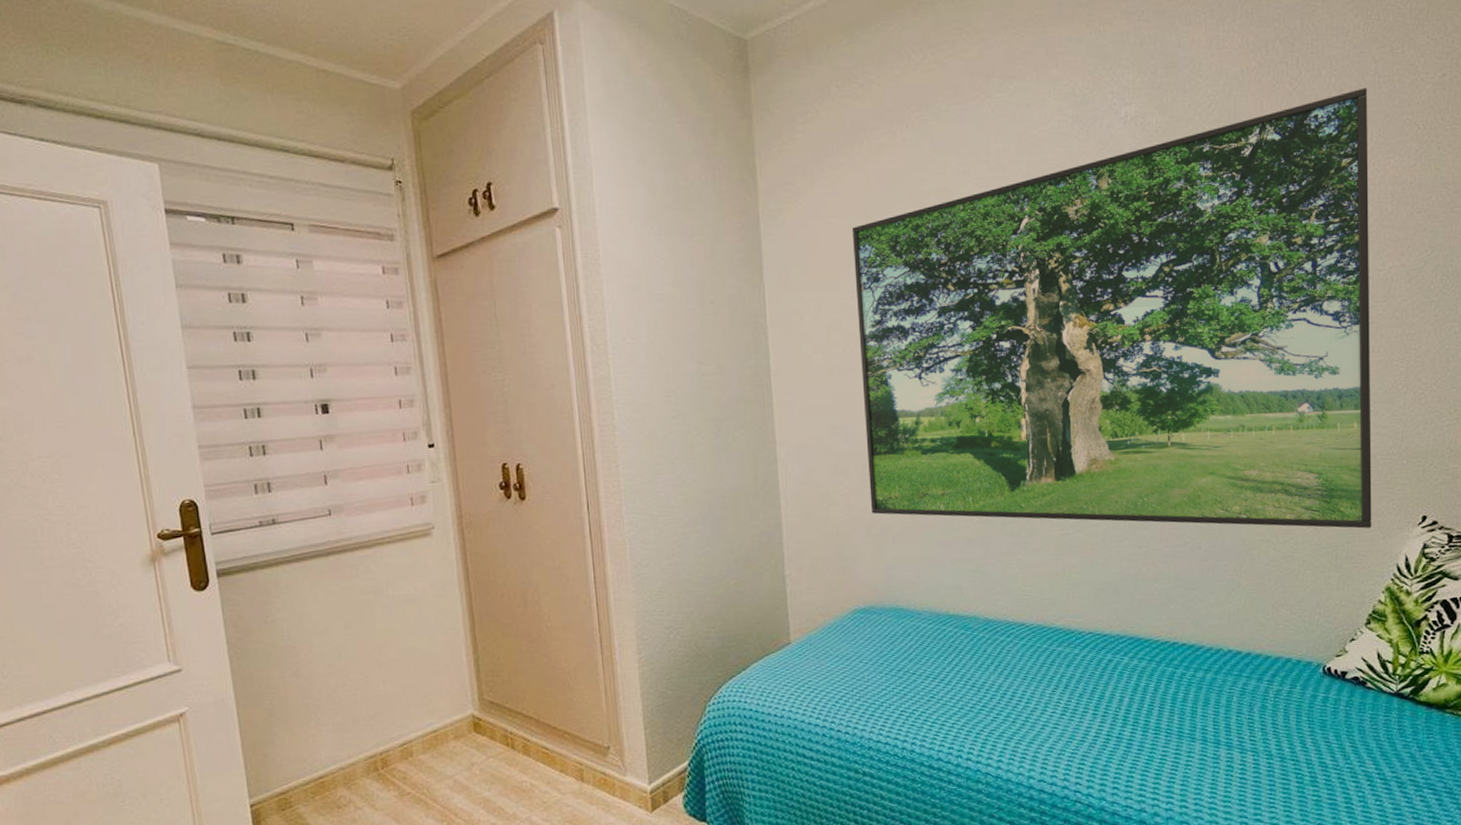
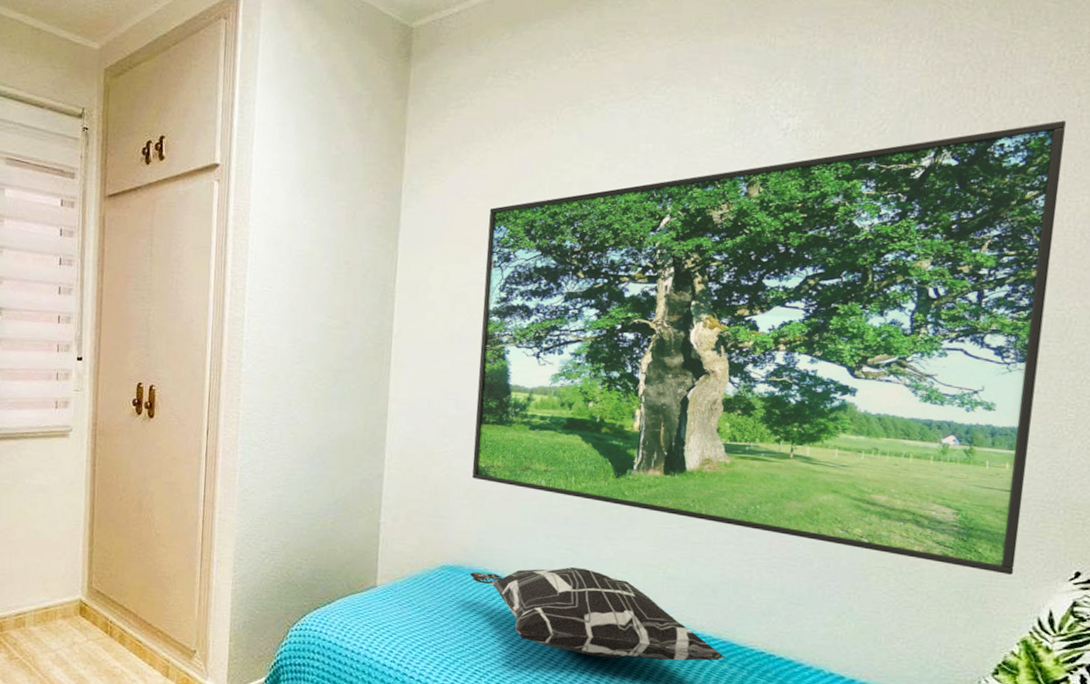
decorative pillow: none [883,588,1134,676] -> present [470,567,725,661]

